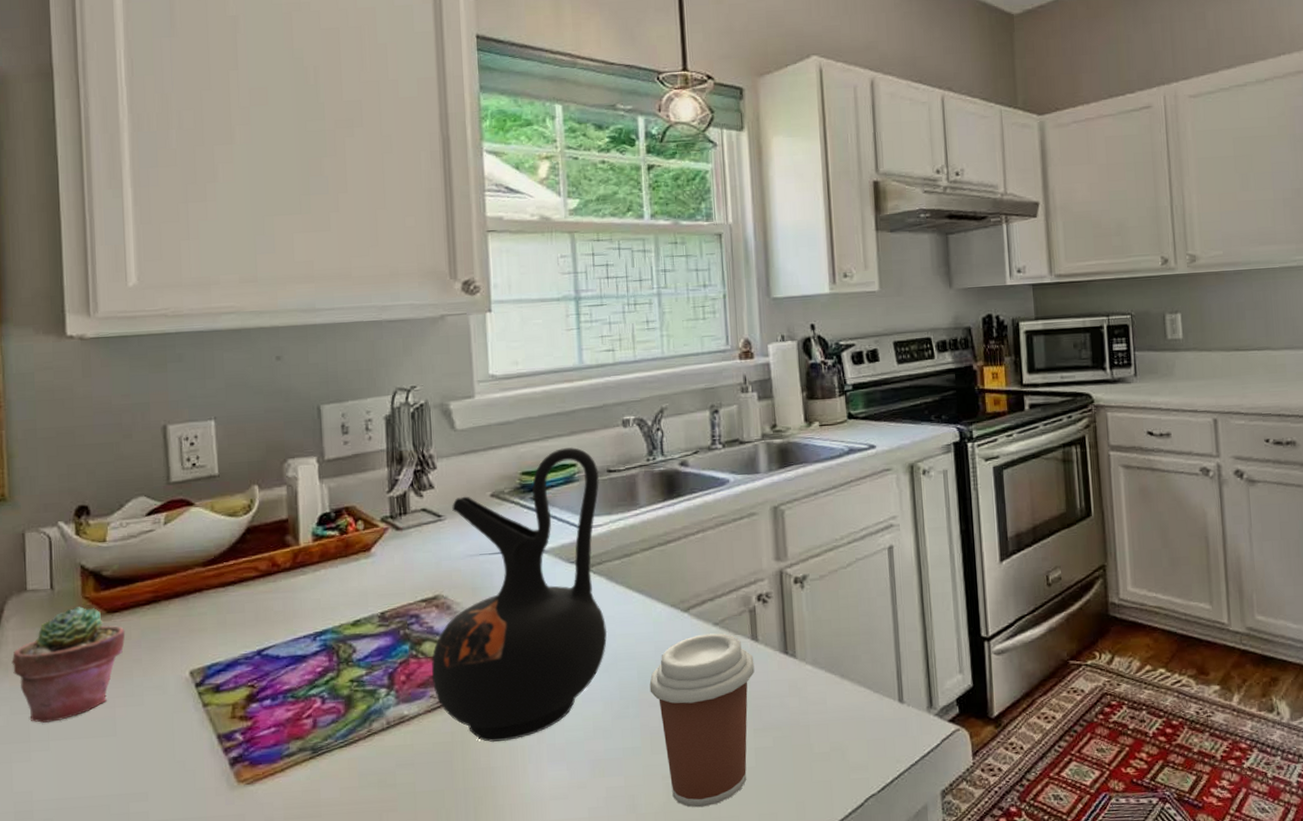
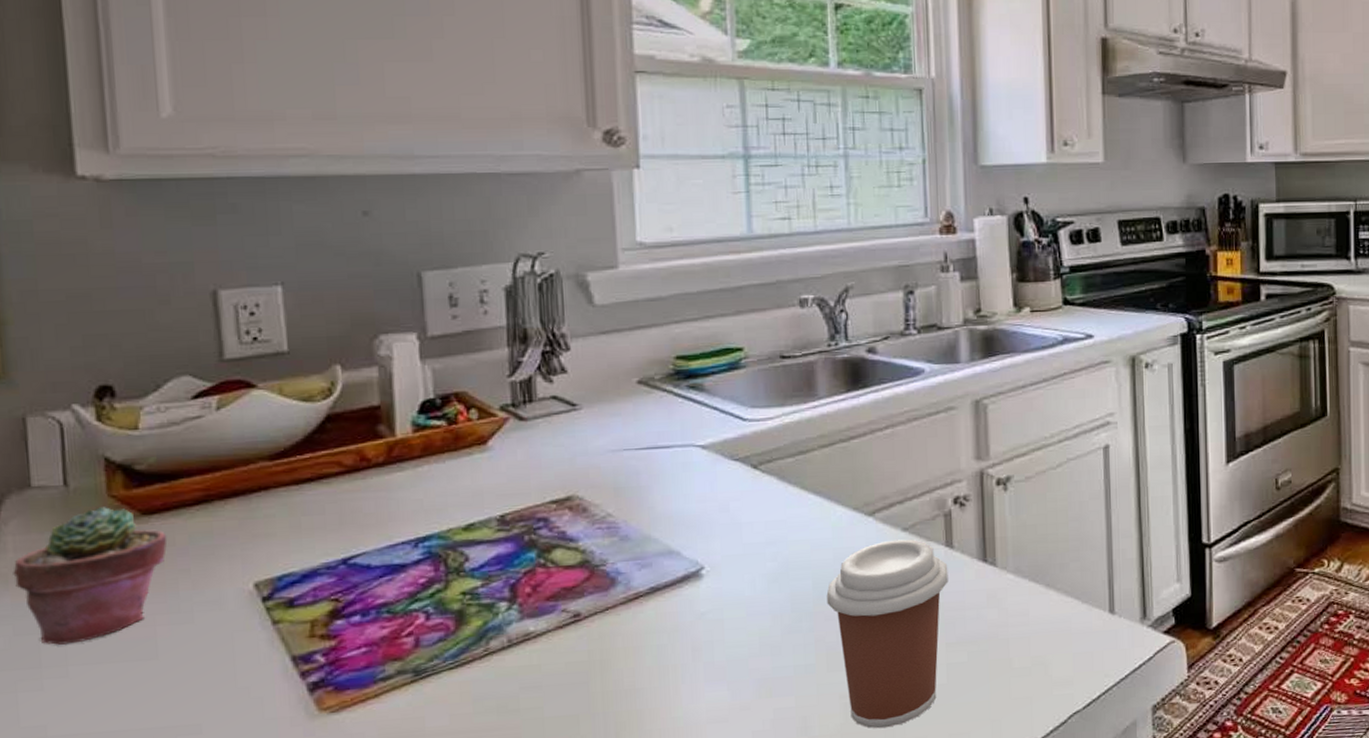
ceramic jug: present [431,447,608,743] -> none [563,329,778,662]

